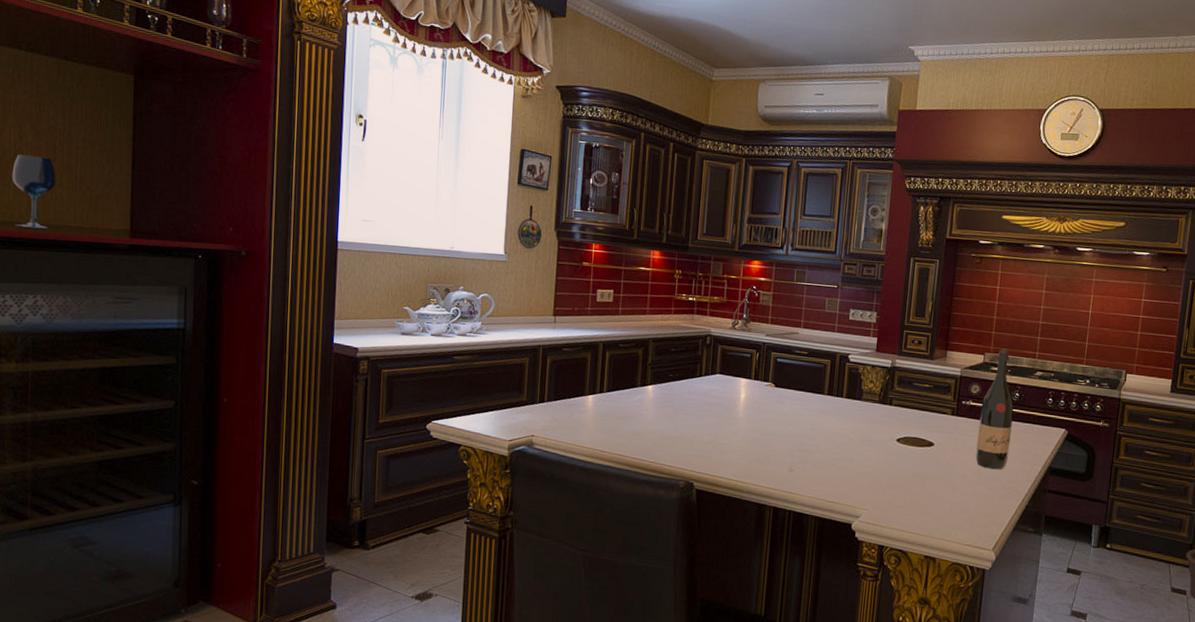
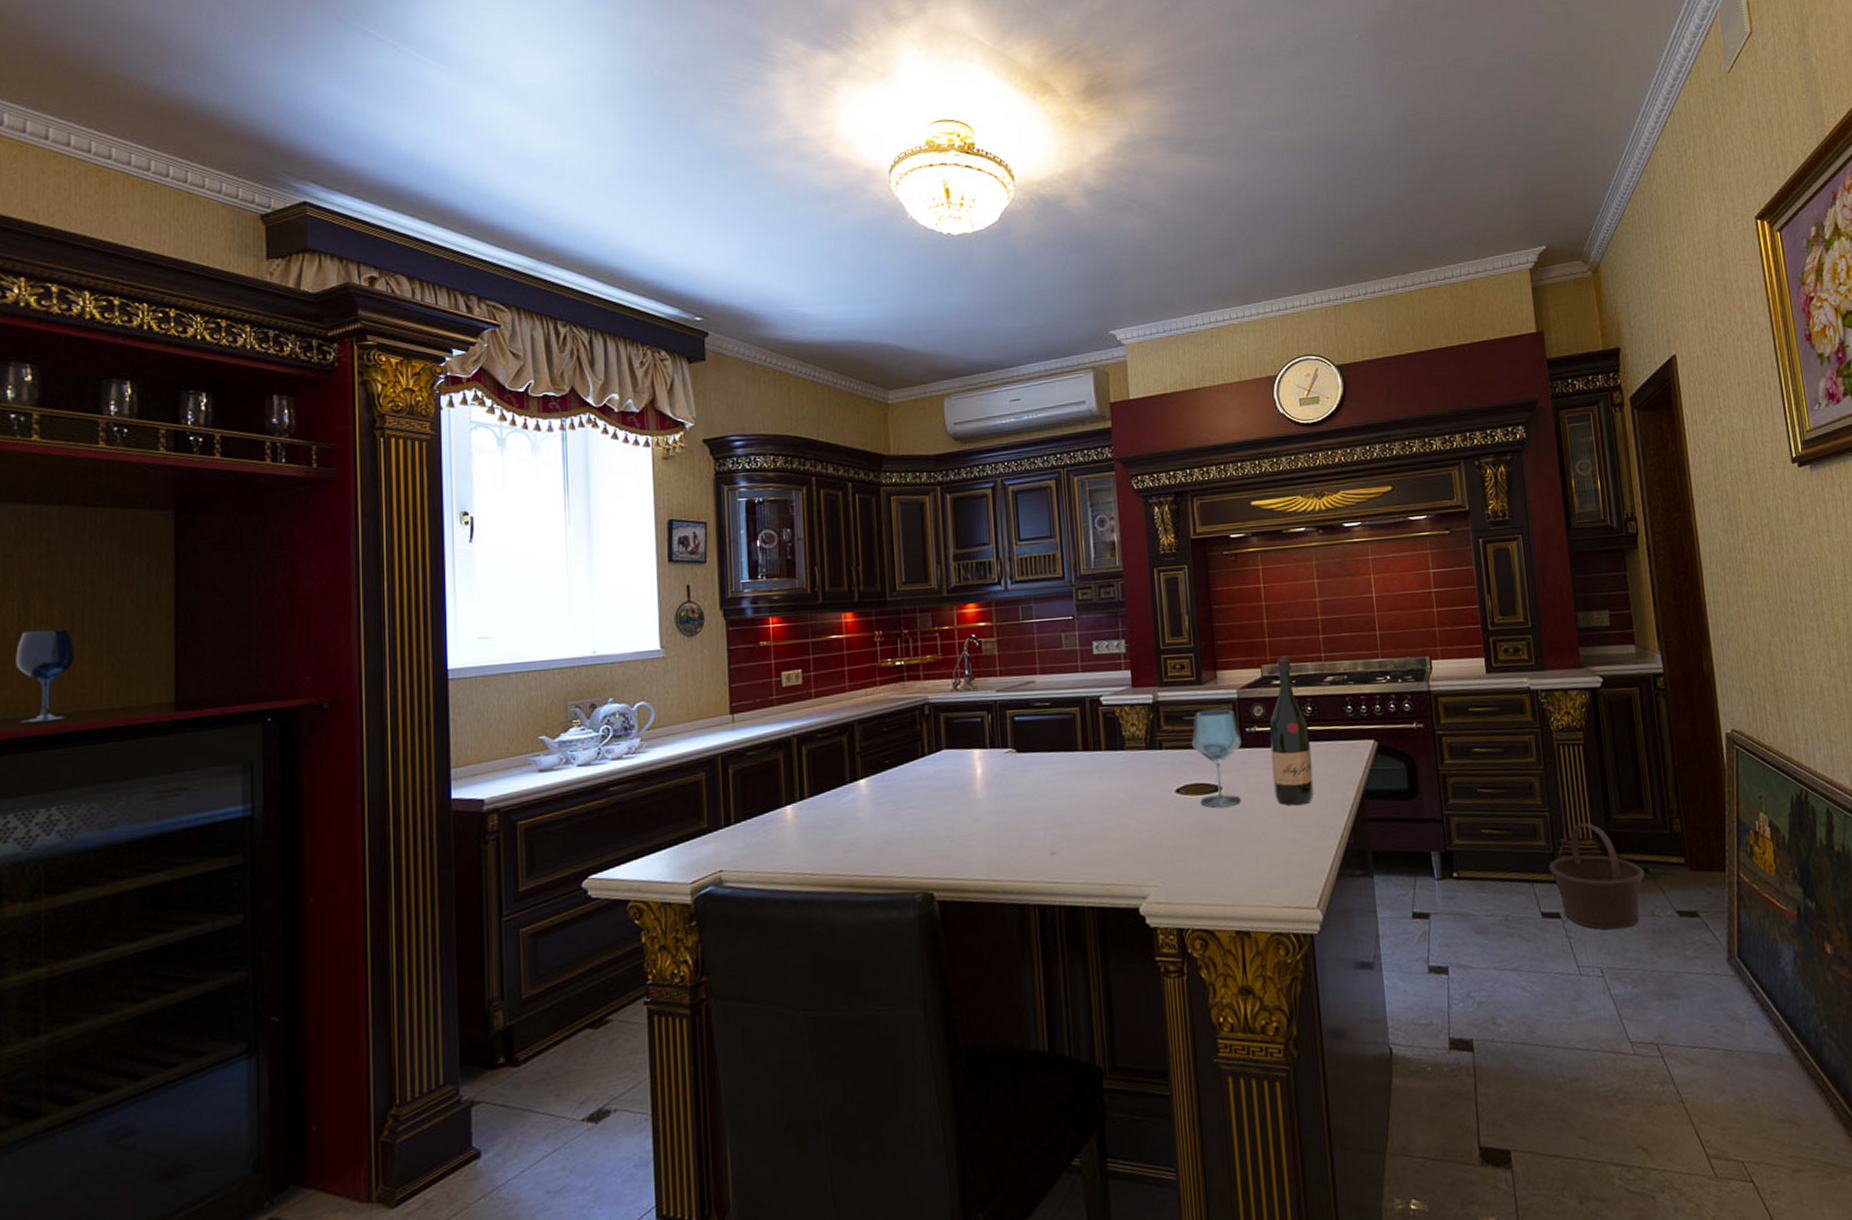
wine glass: none [915,380,958,460] -> present [1191,708,1242,808]

